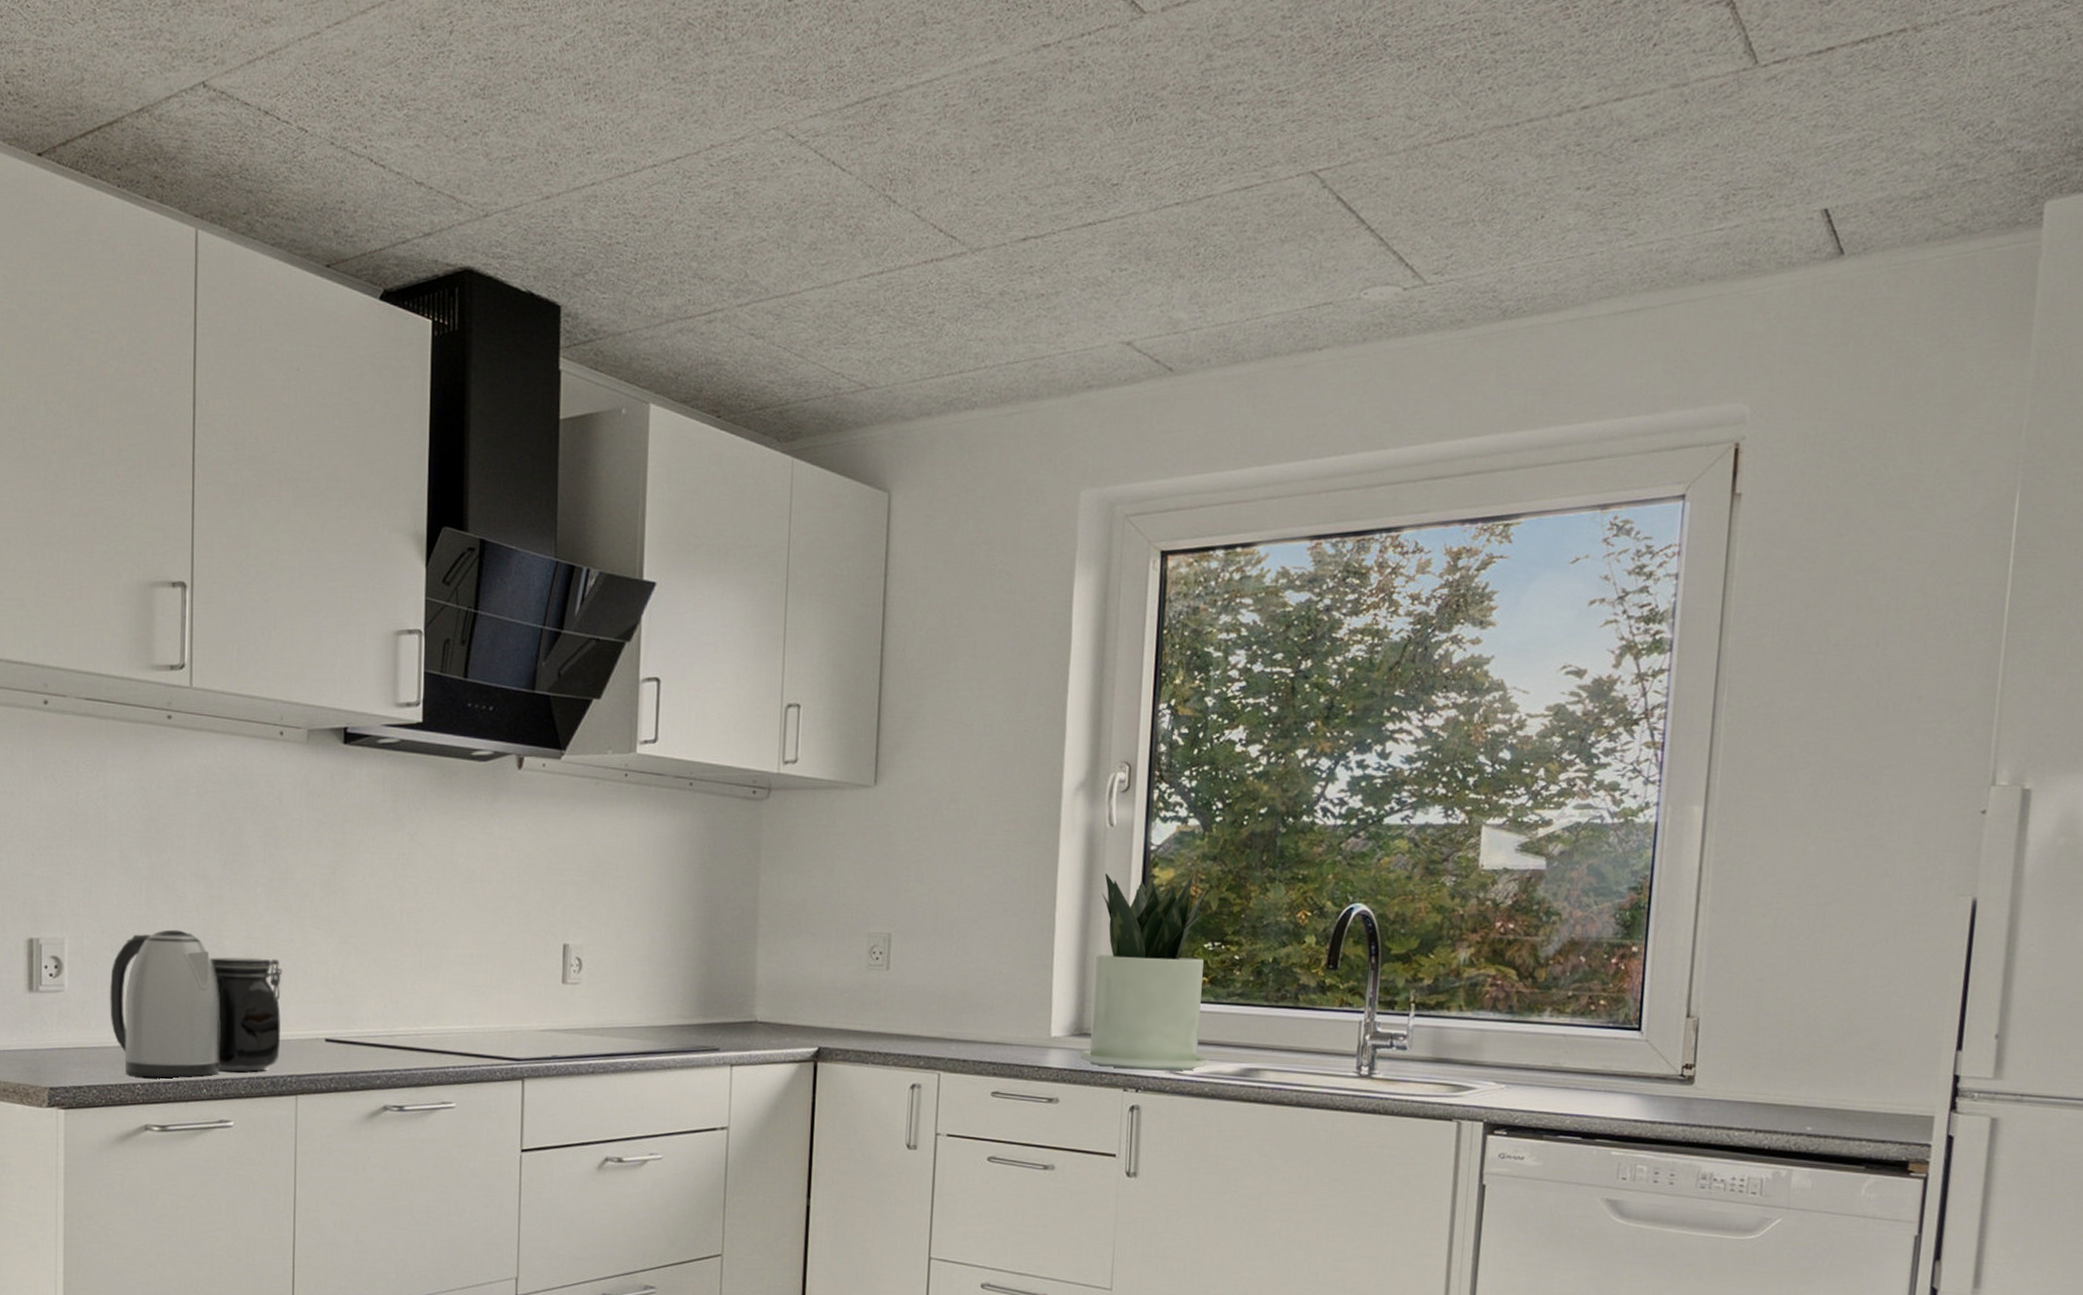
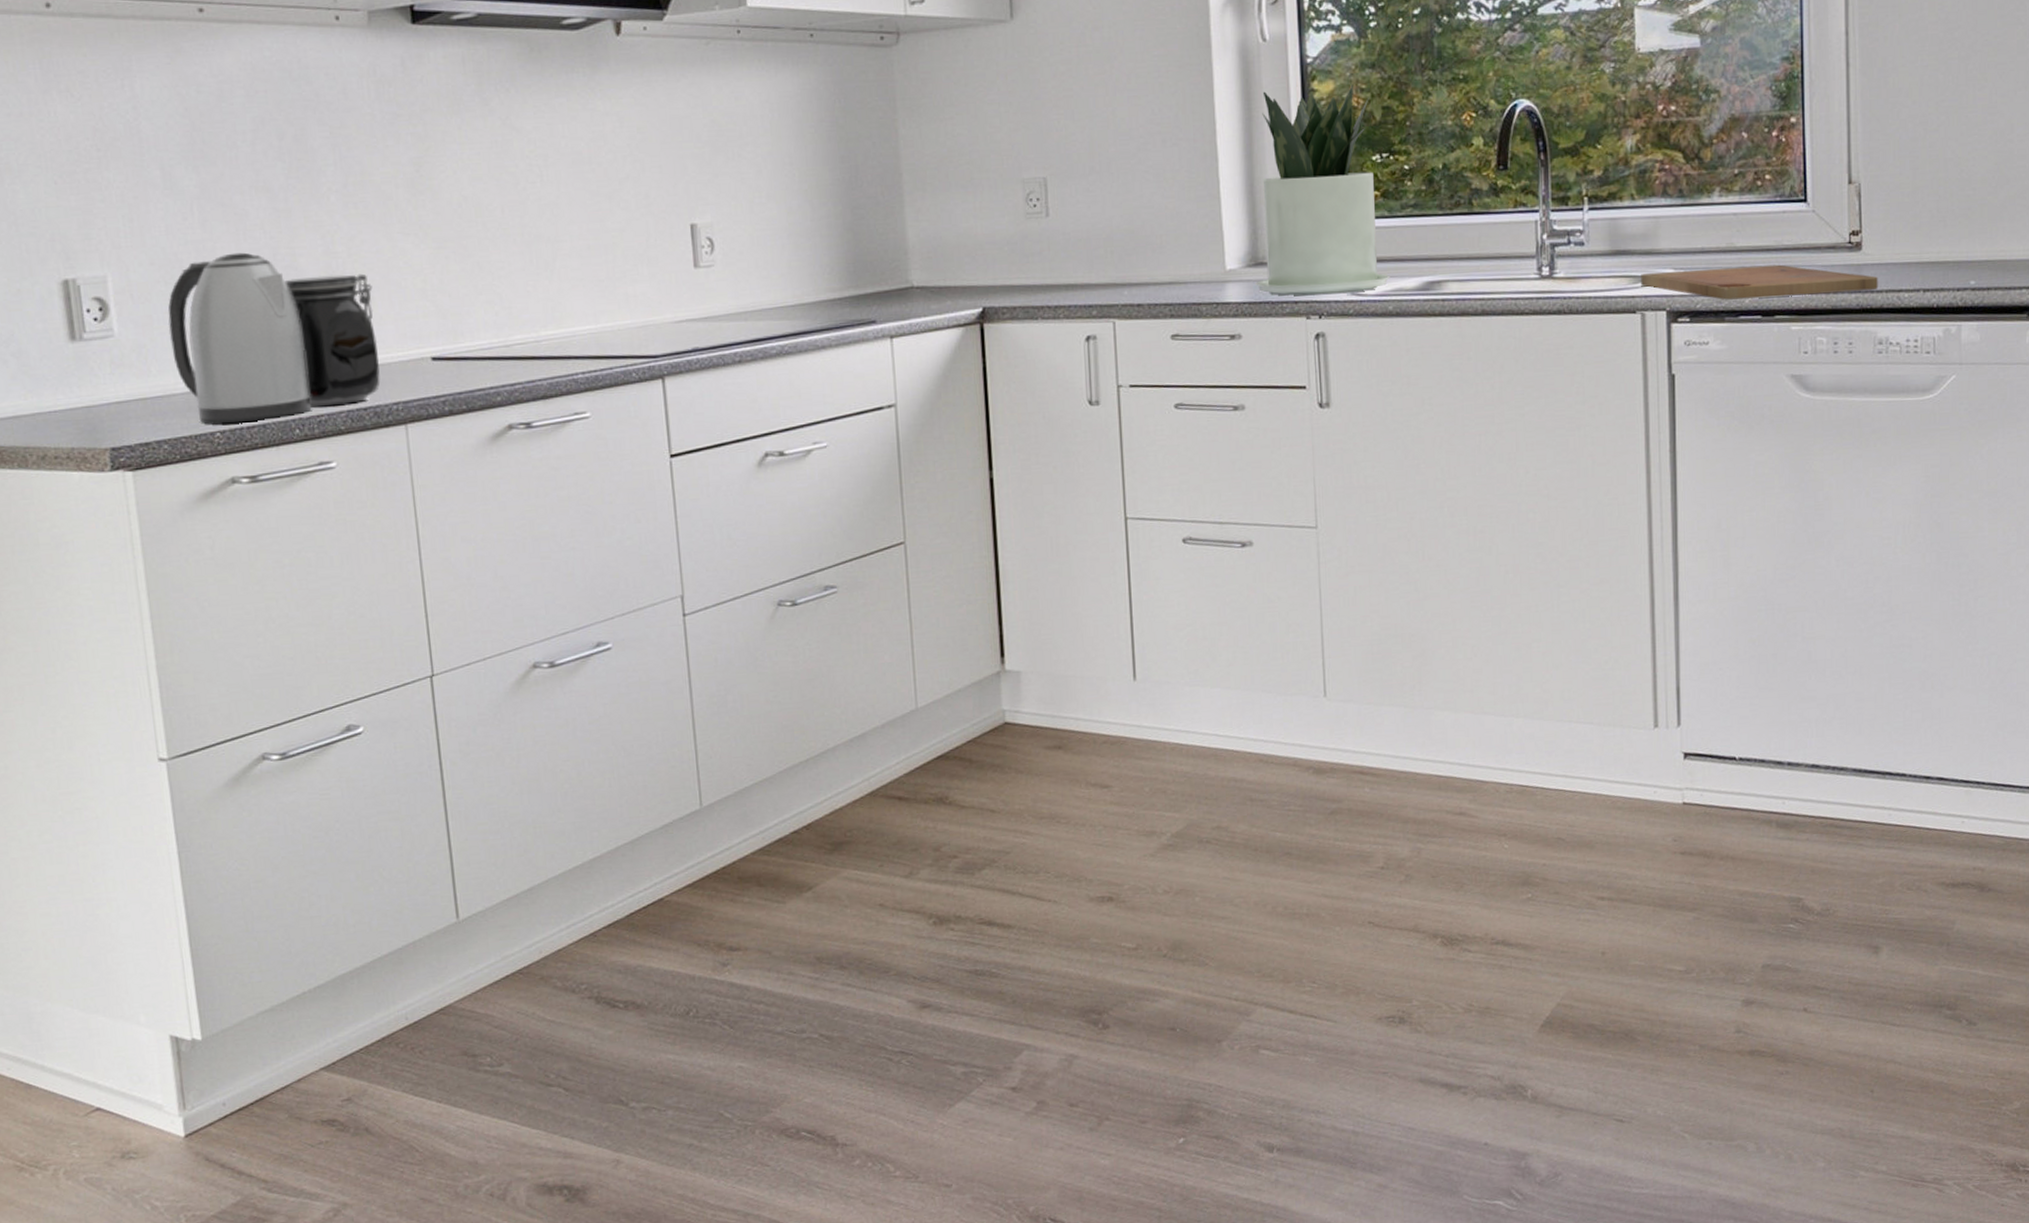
cutting board: none [1460,1084,1708,1125] -> present [1641,264,1878,300]

